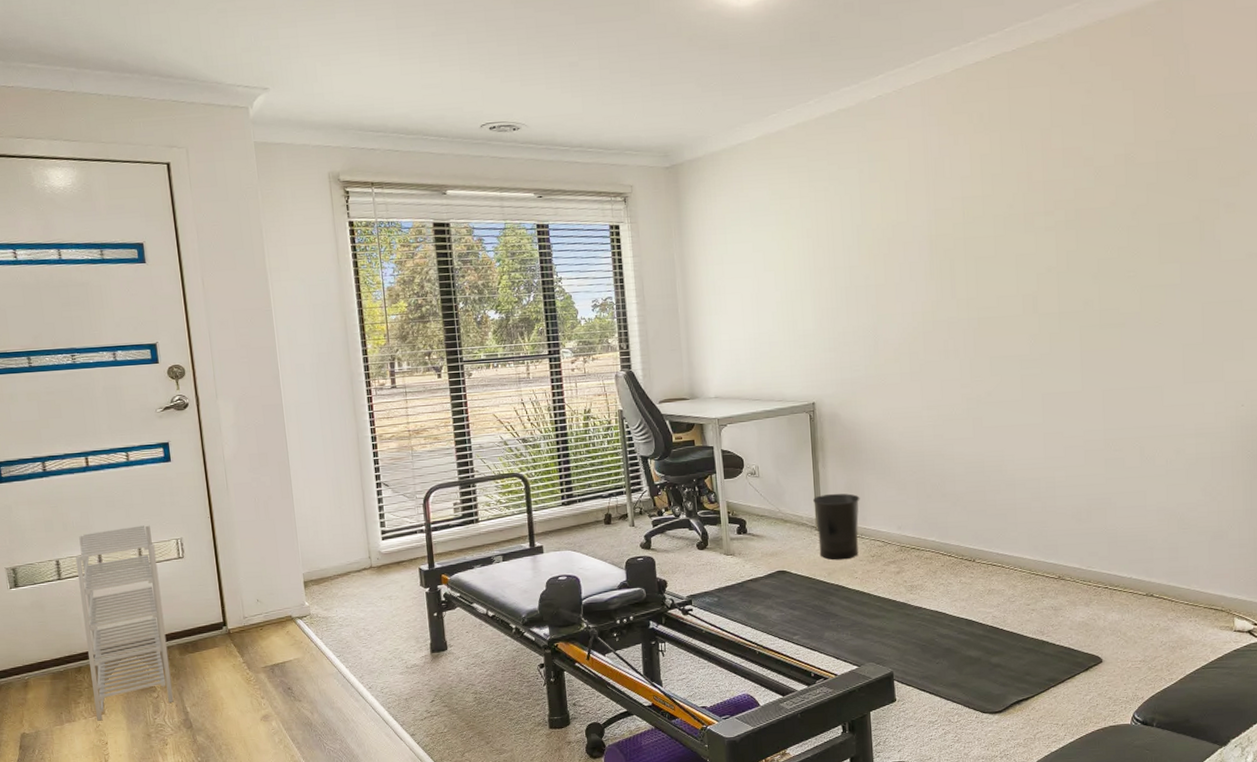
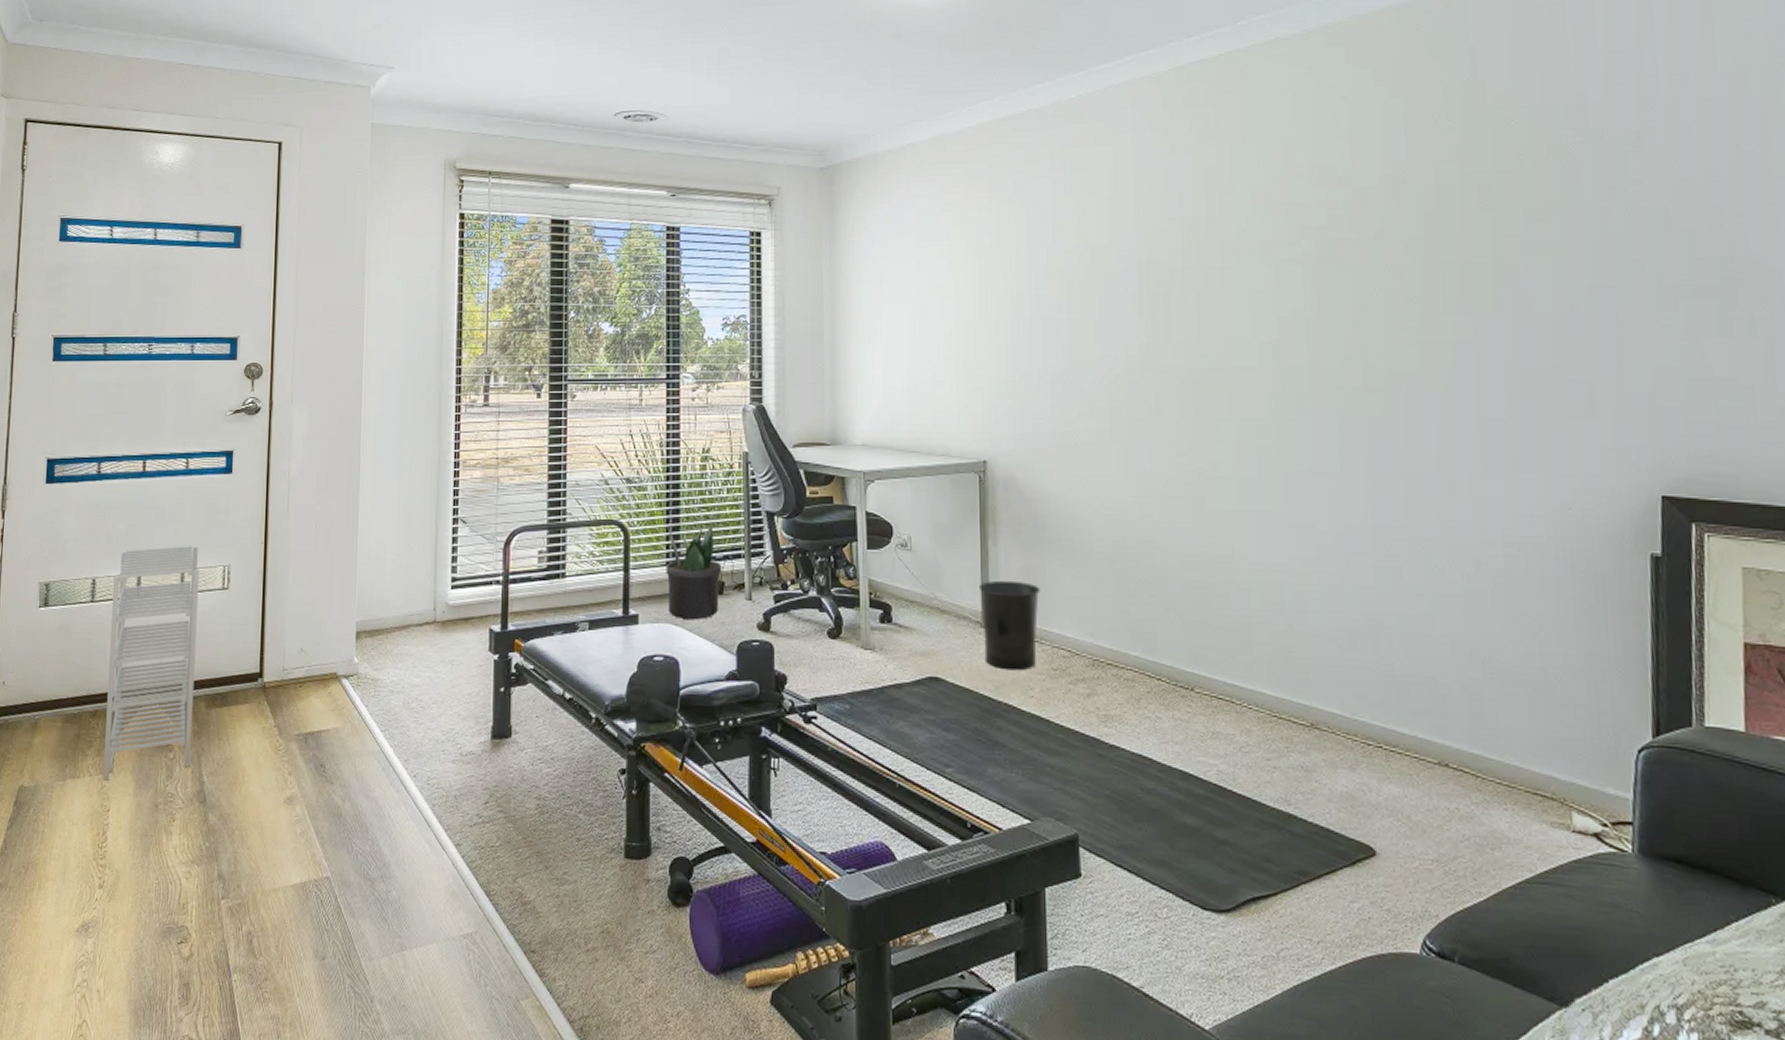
planter: none [560,469,609,546] -> present [666,523,722,619]

